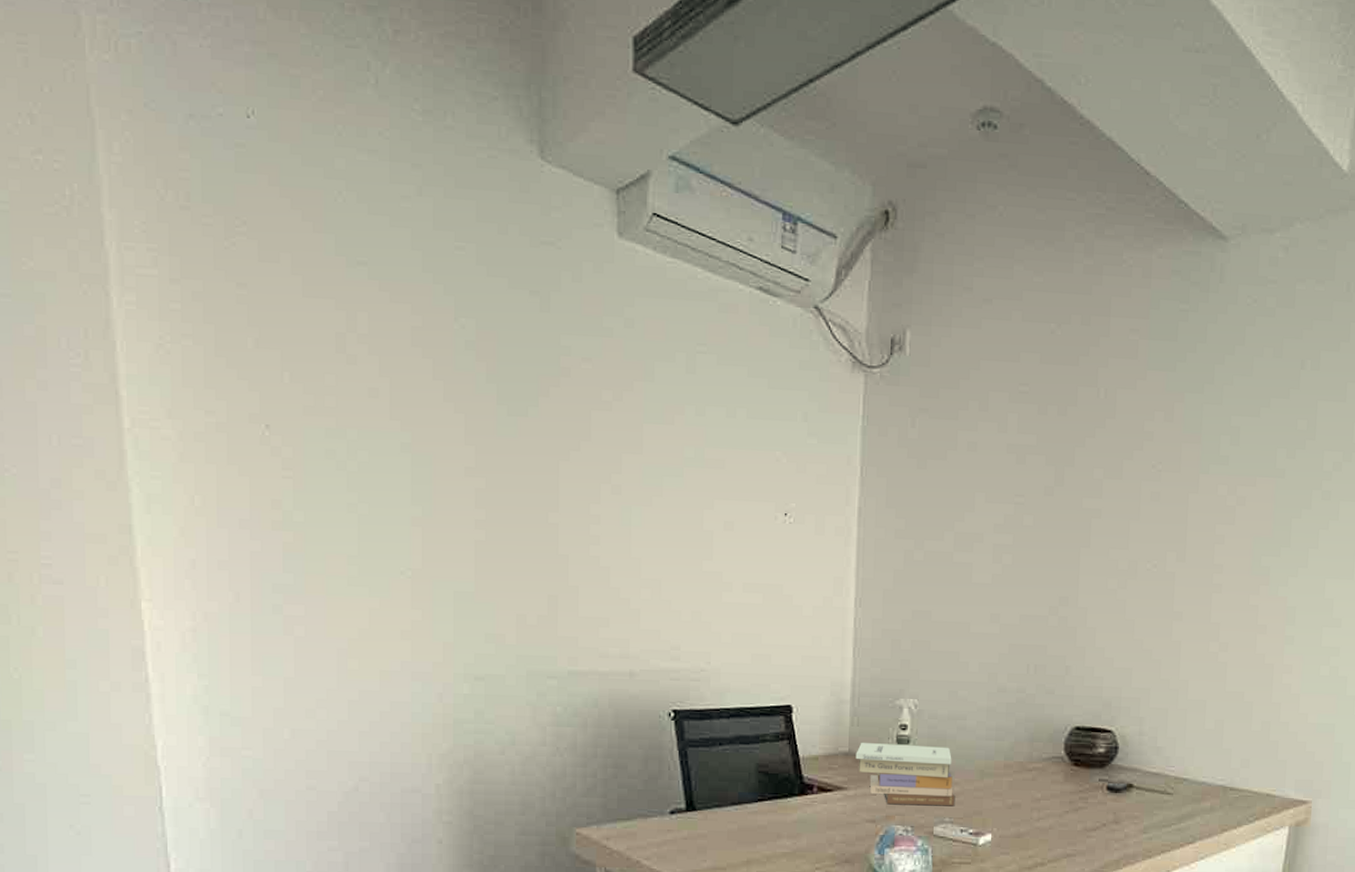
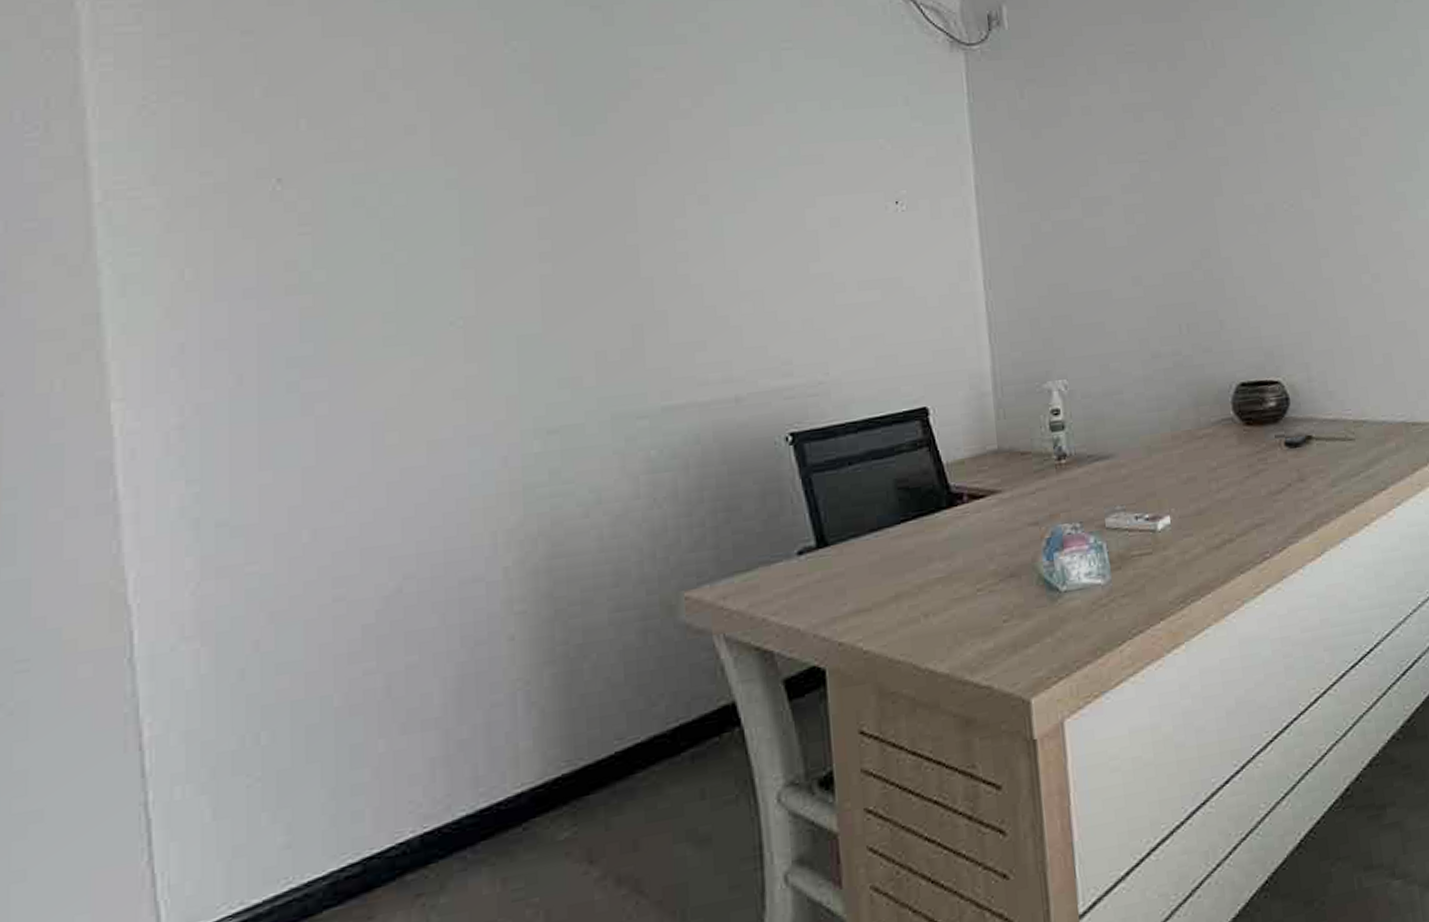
books: present [855,742,955,807] -> none [1006,426,1125,501]

